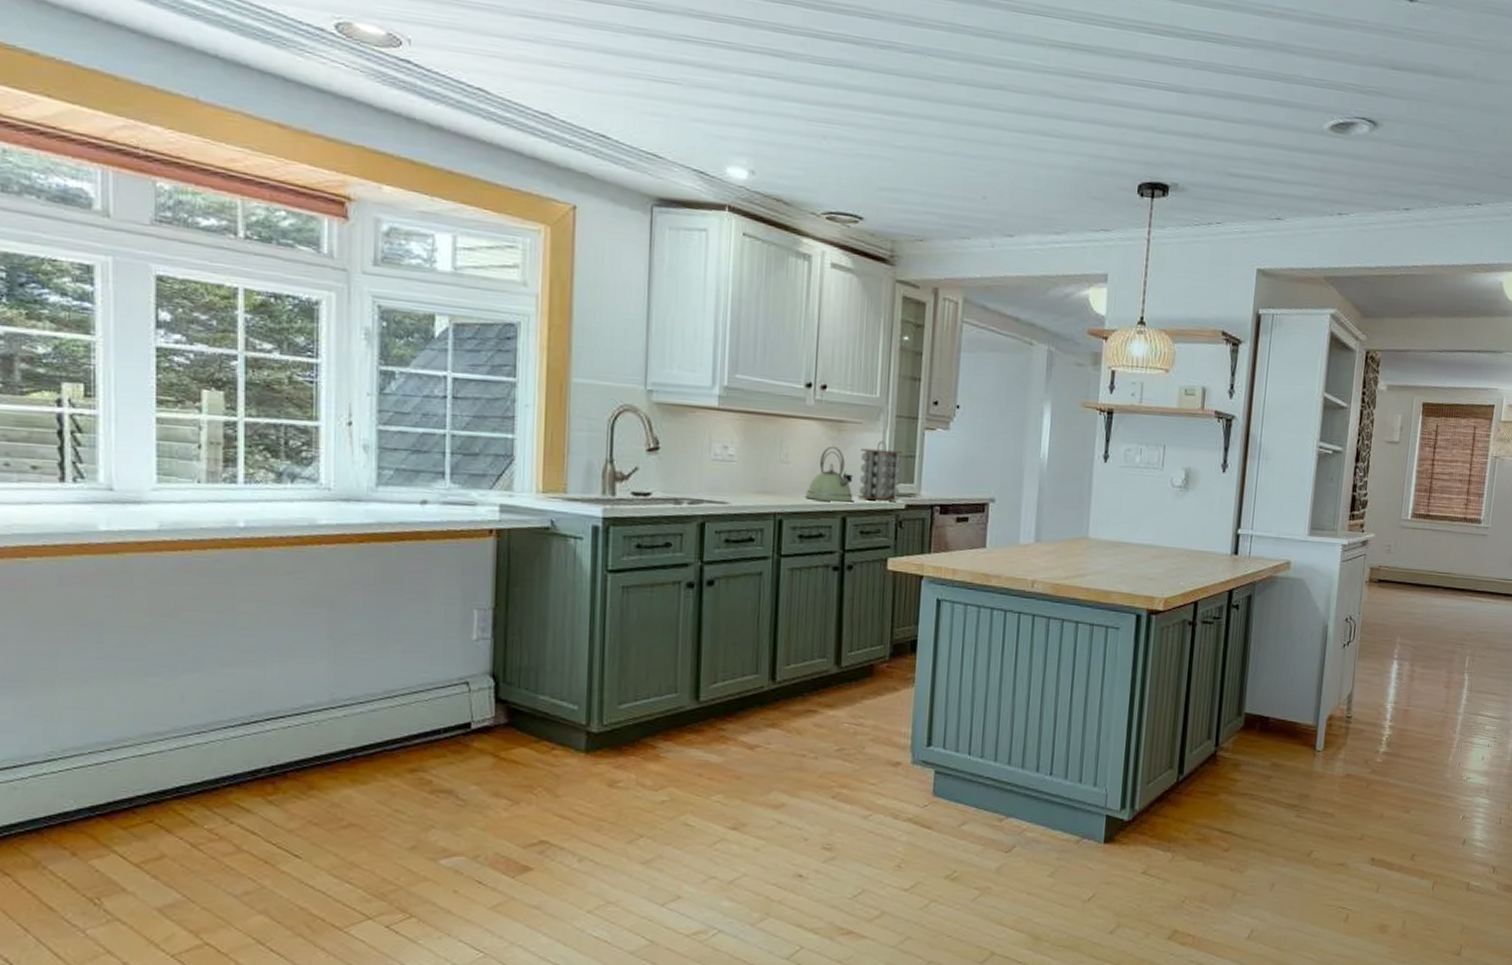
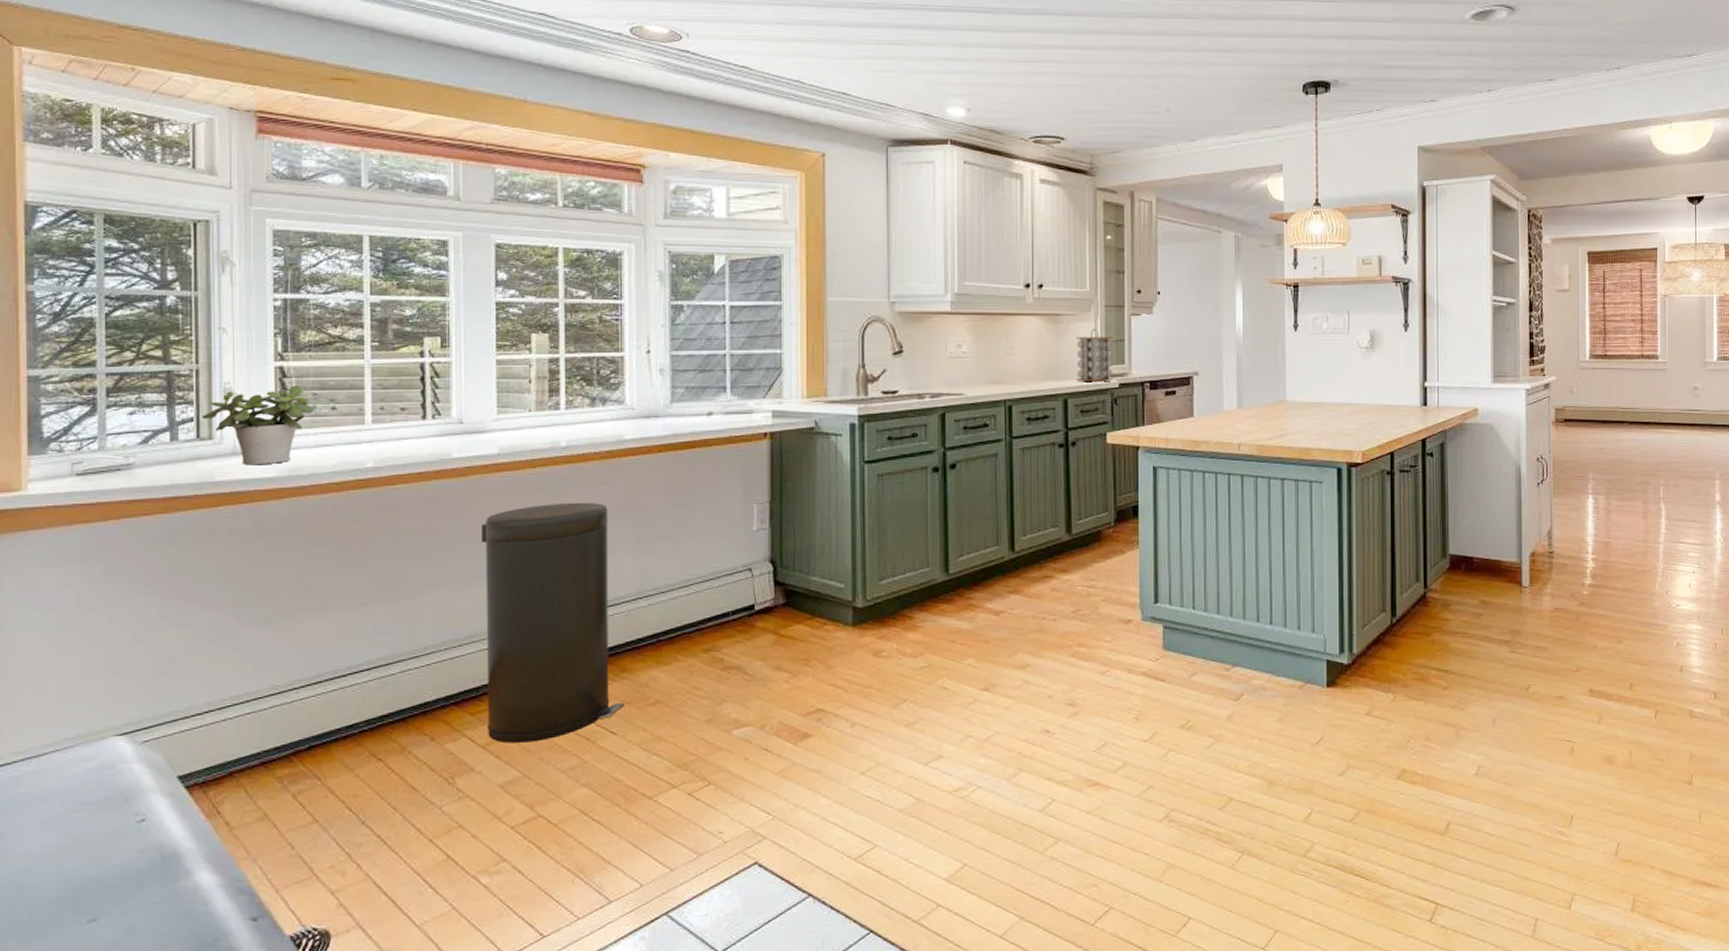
pedal bin: none [136,593,311,863] -> present [482,502,624,743]
kettle: present [805,446,853,503] -> none [1030,337,1072,387]

